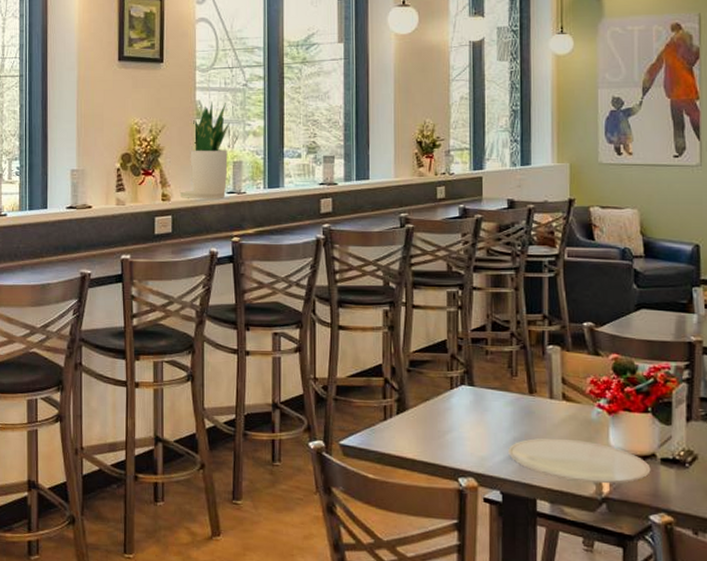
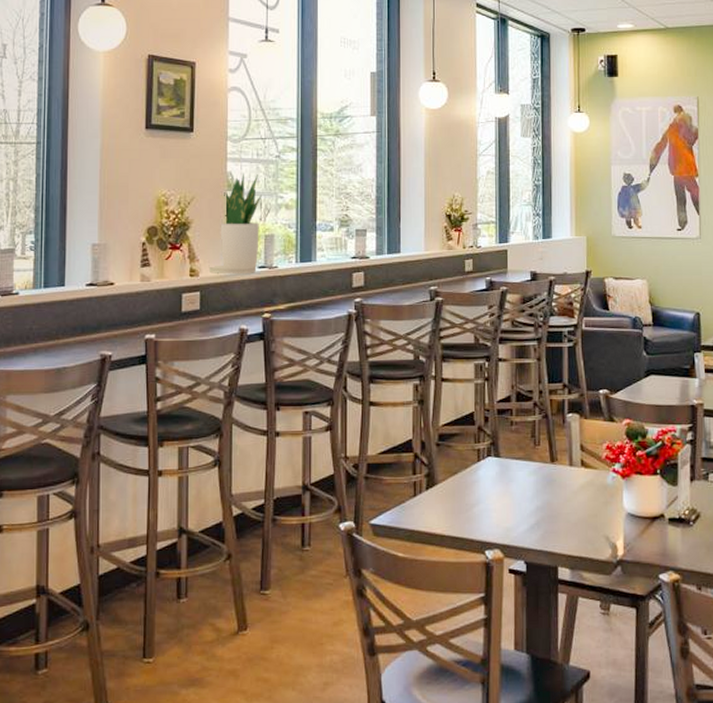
plate: present [508,438,651,484] -> none [532,504,660,547]

